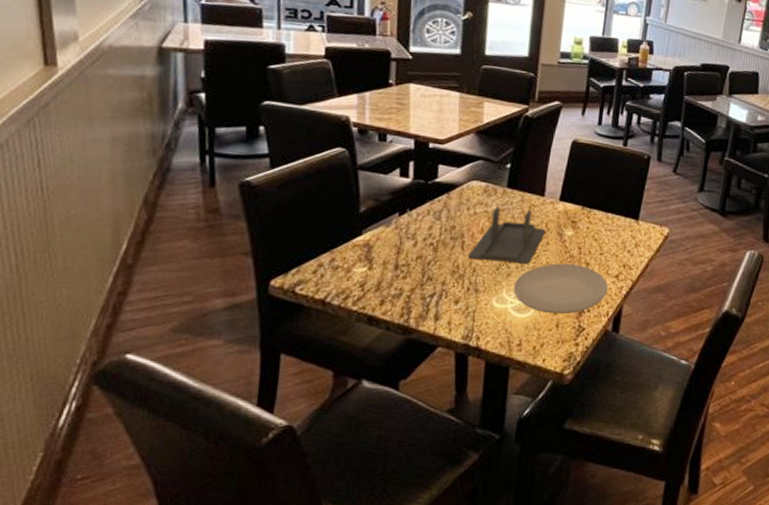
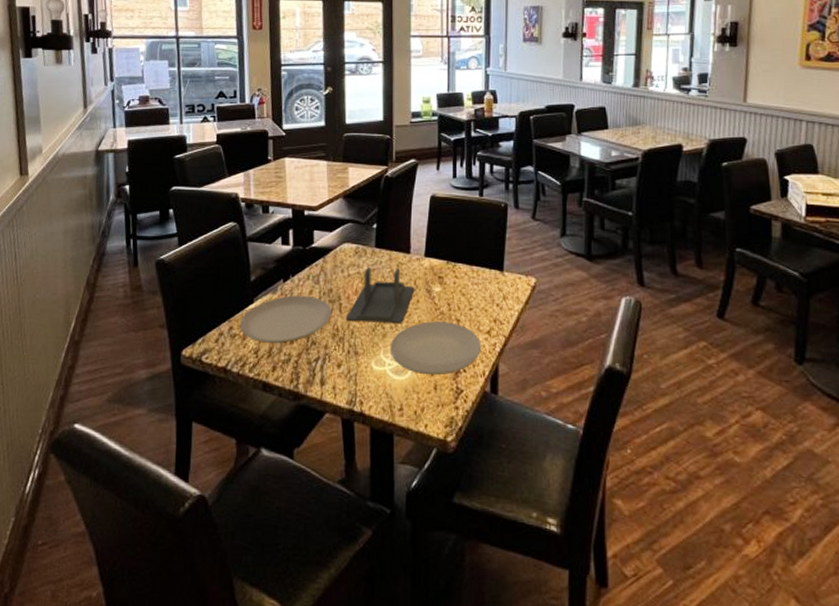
plate: none [343,229,454,278] -> present [239,295,332,344]

